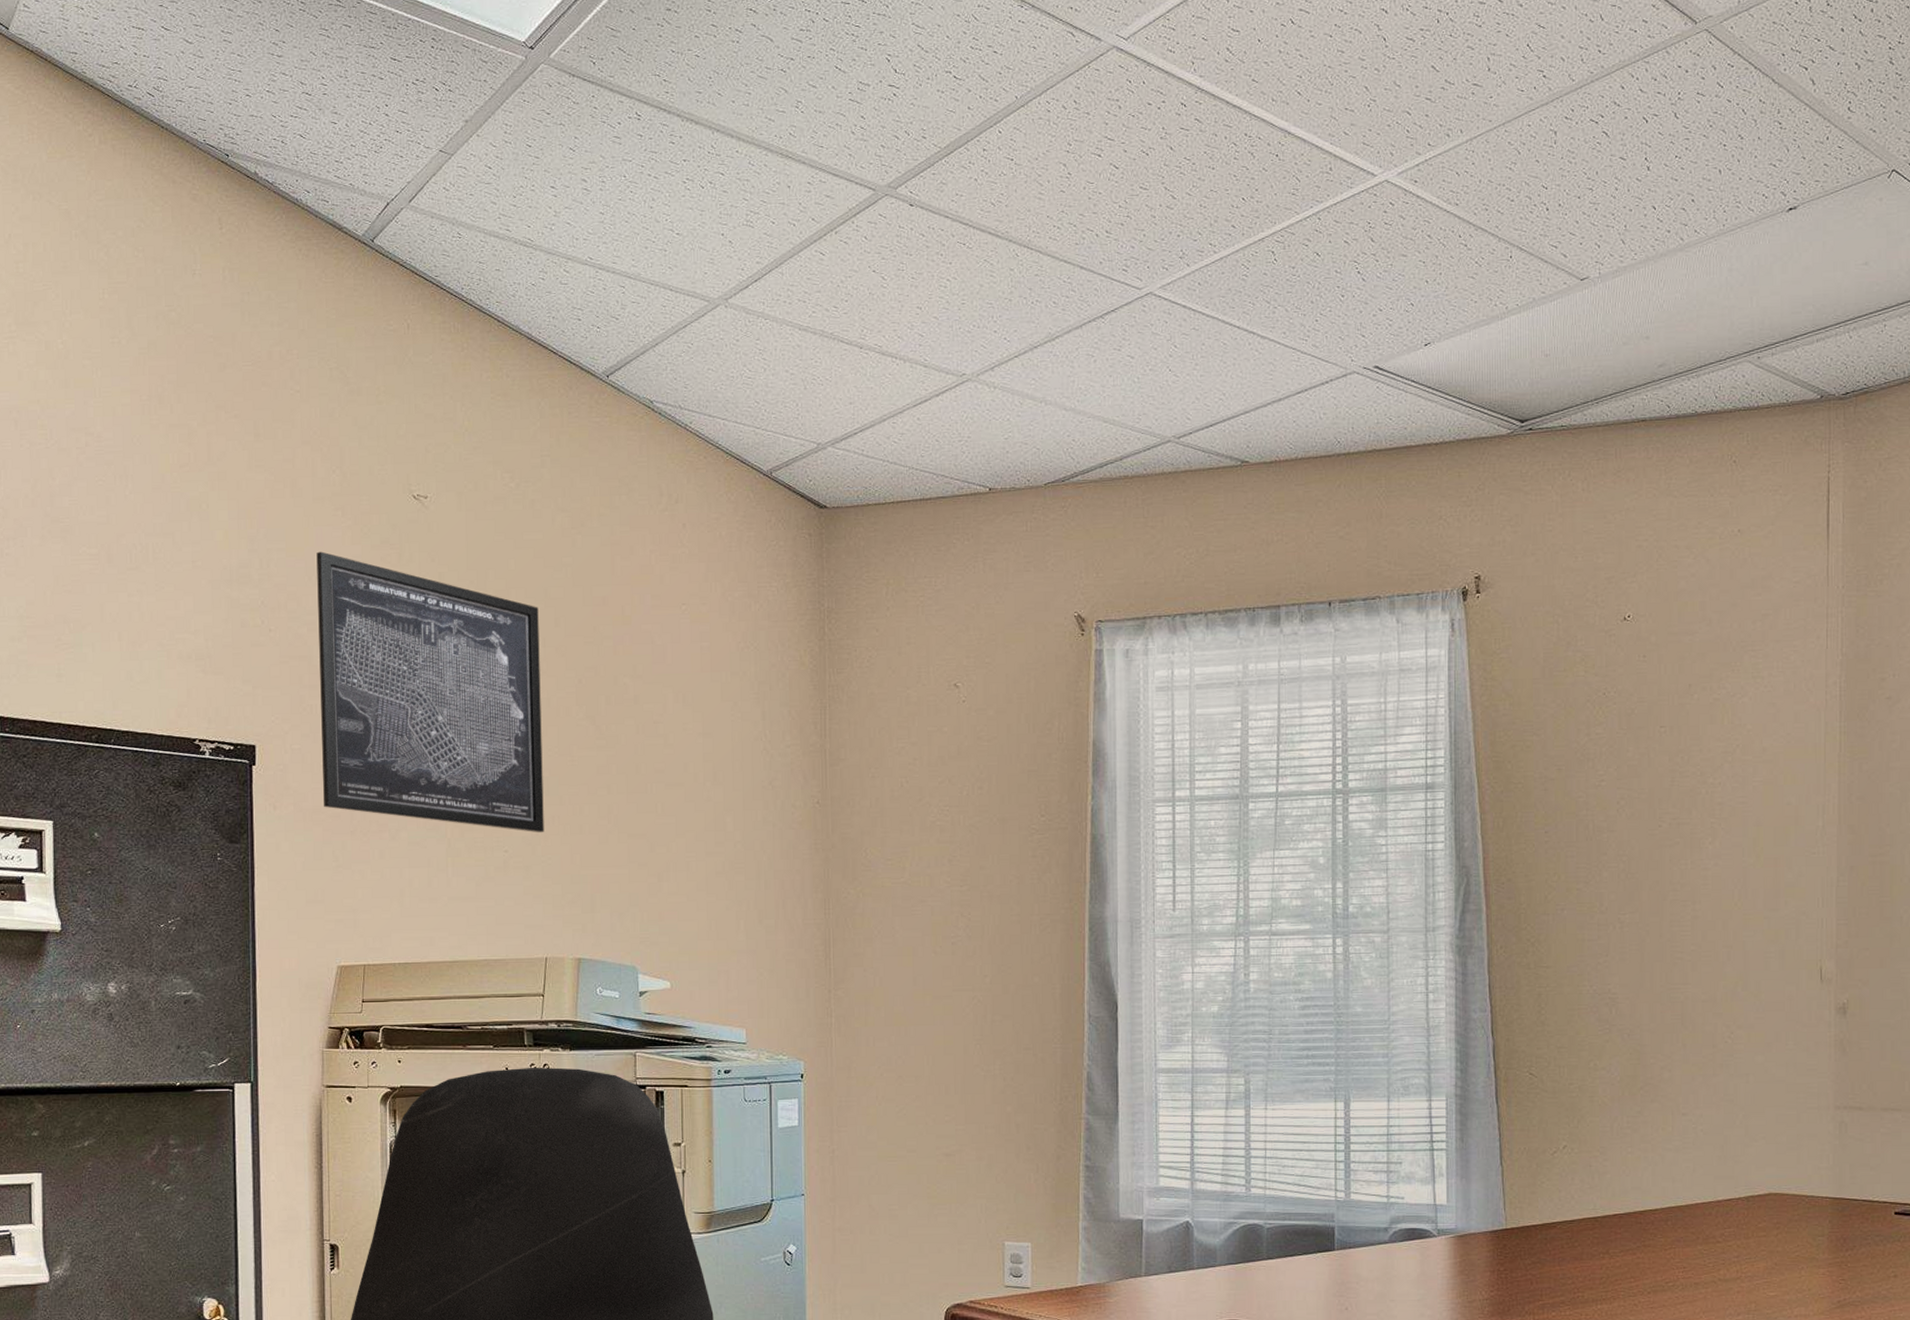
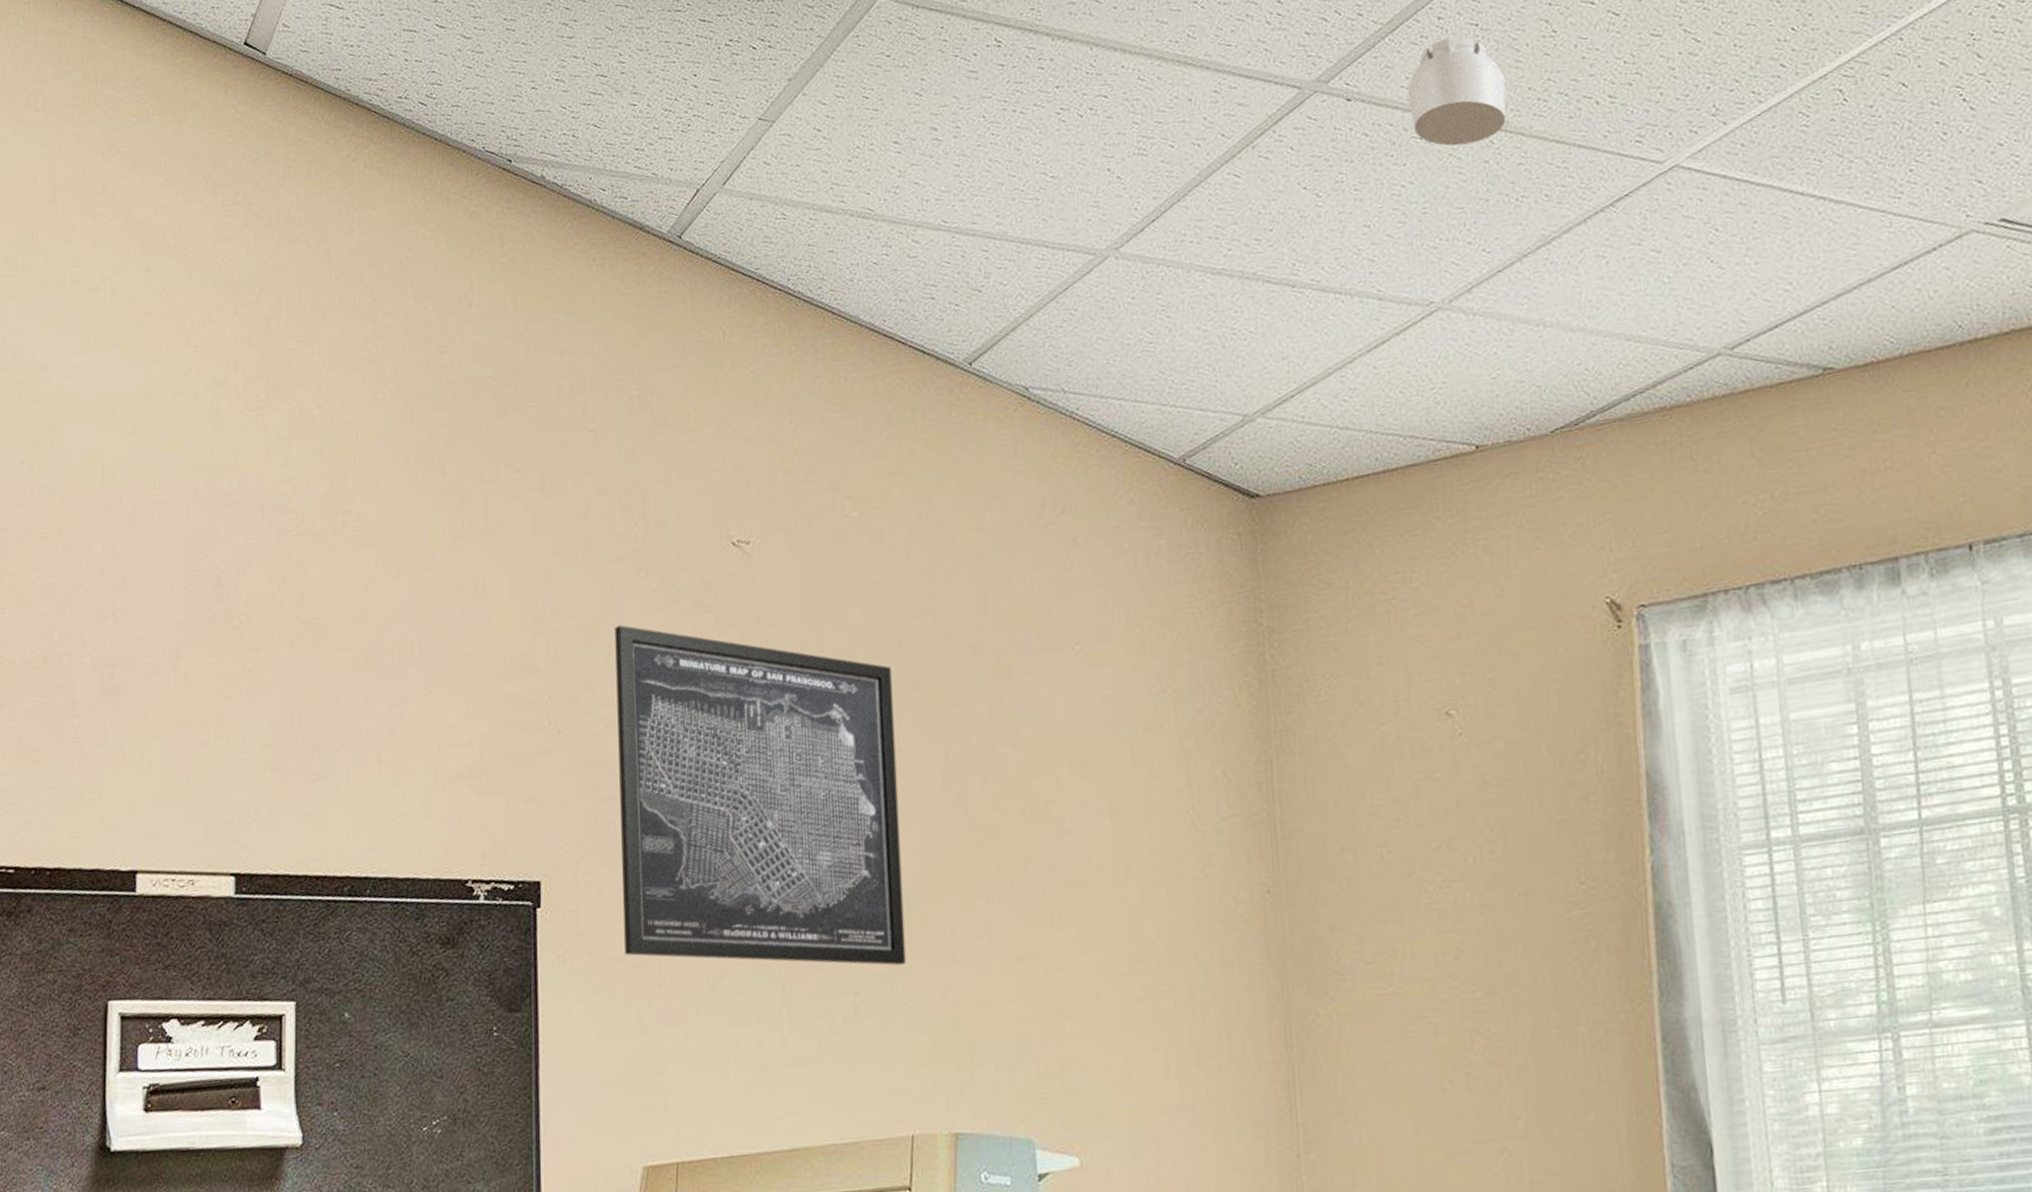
smoke detector: none [957,167,1031,254] -> present [1407,37,1507,146]

